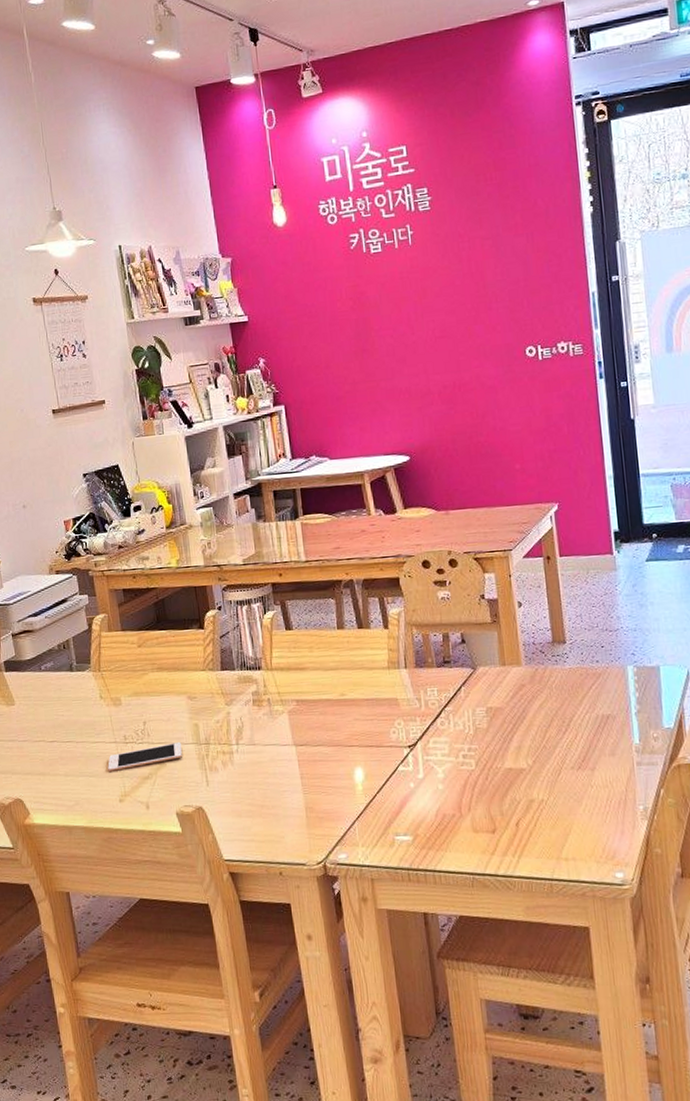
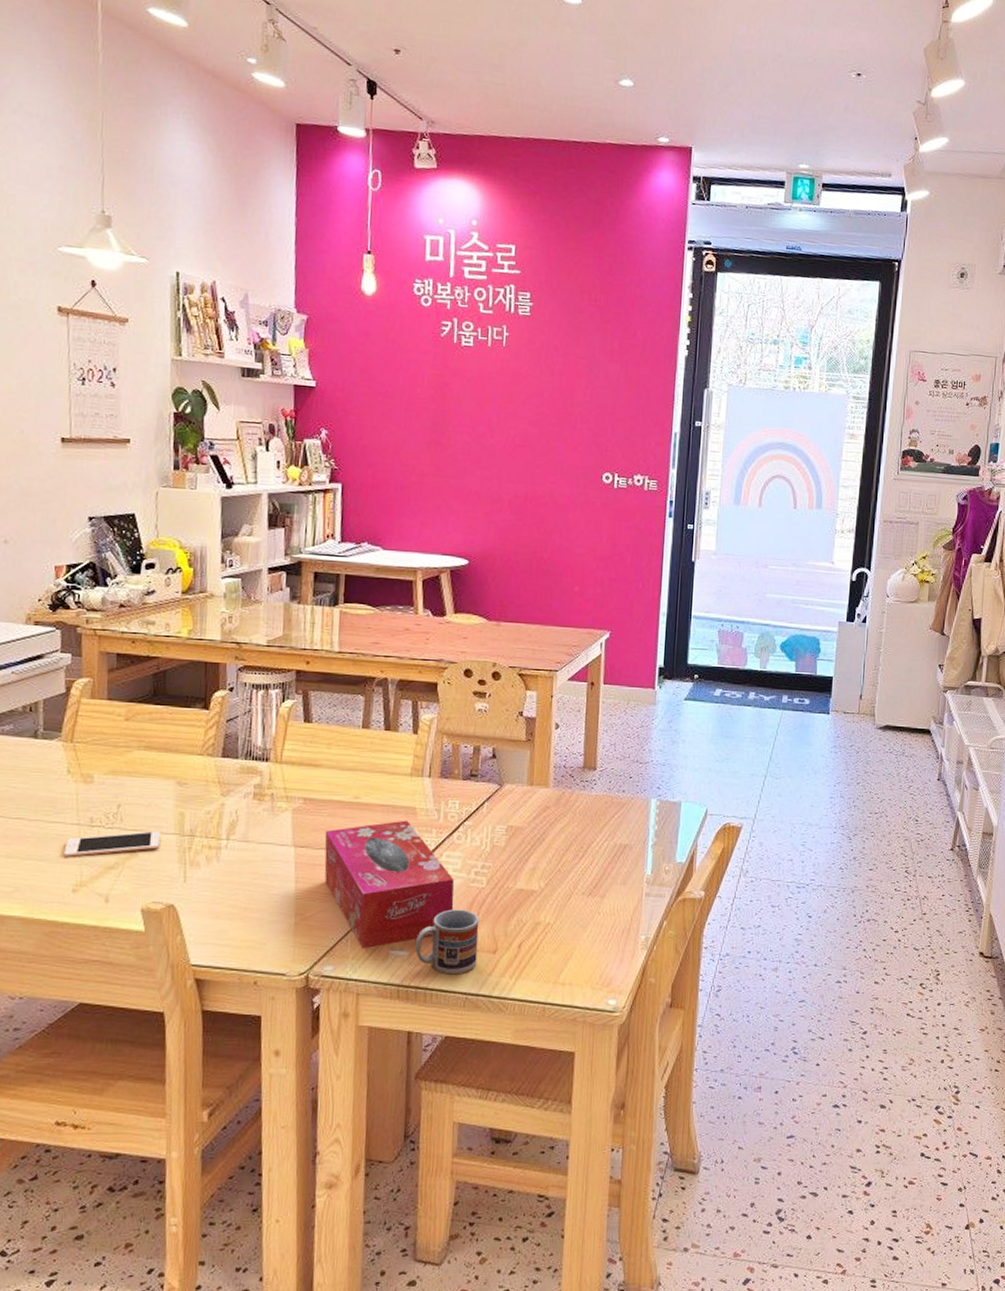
tissue box: none [319,711,448,837] -> present [324,820,454,949]
cup: none [417,792,478,856] -> present [414,909,480,975]

